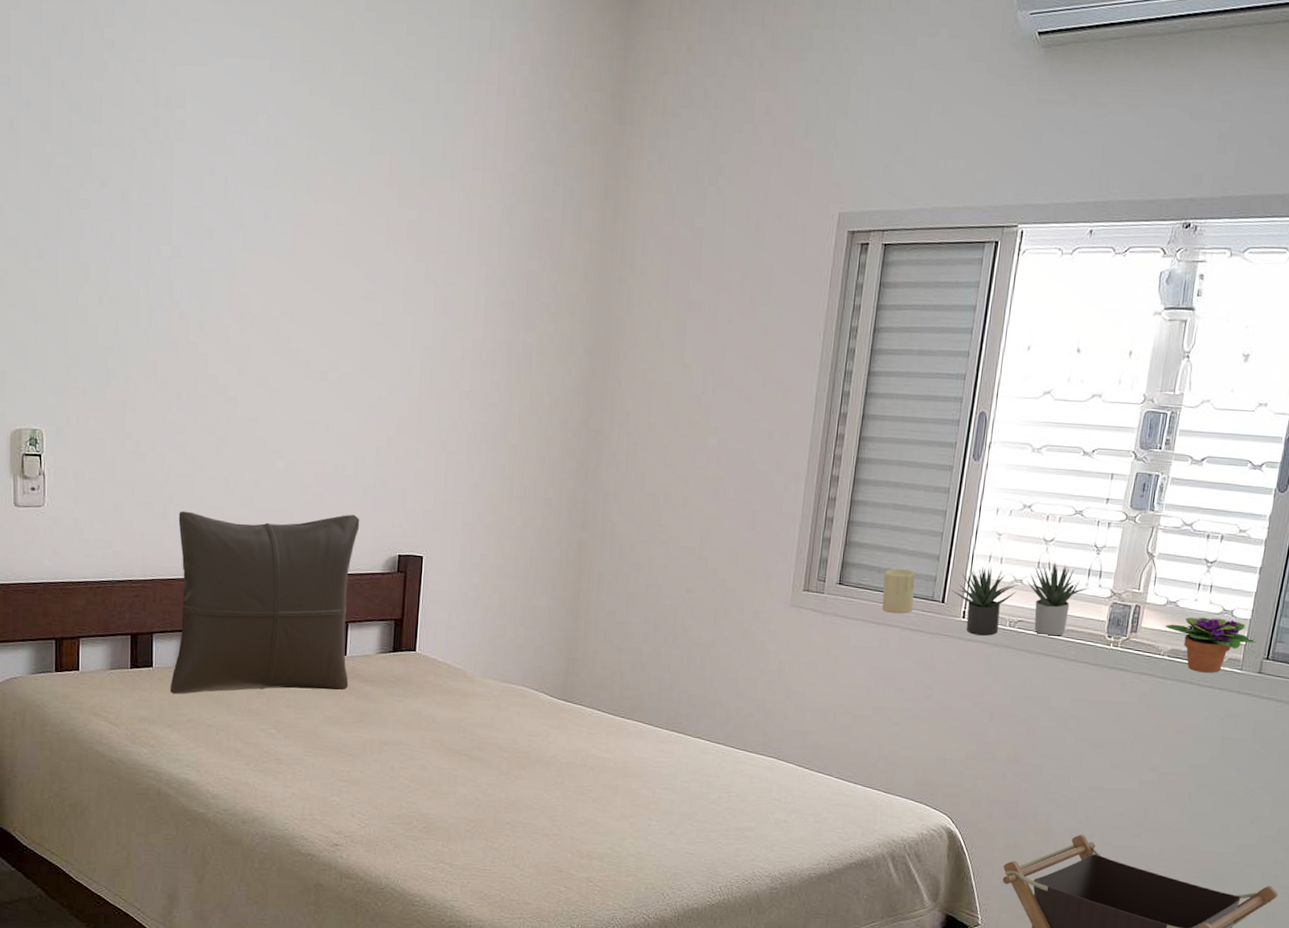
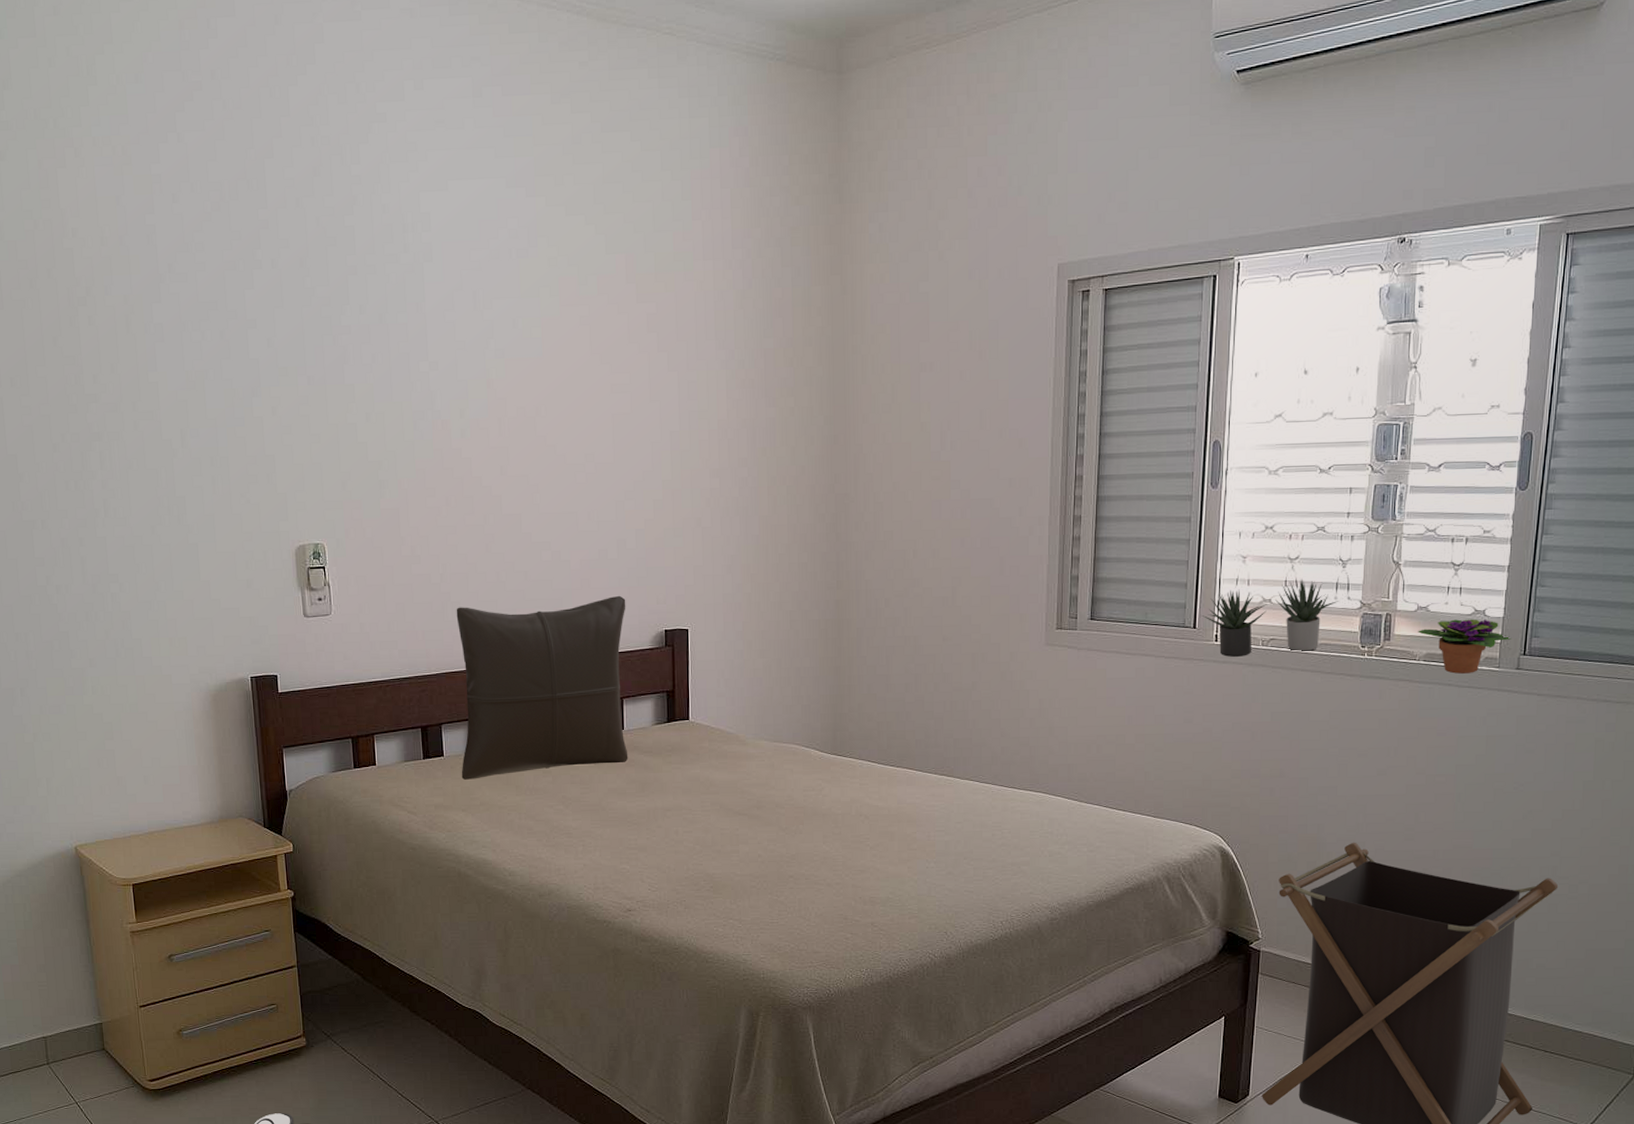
candle: present [882,568,916,614] -> none [1133,599,1166,644]

